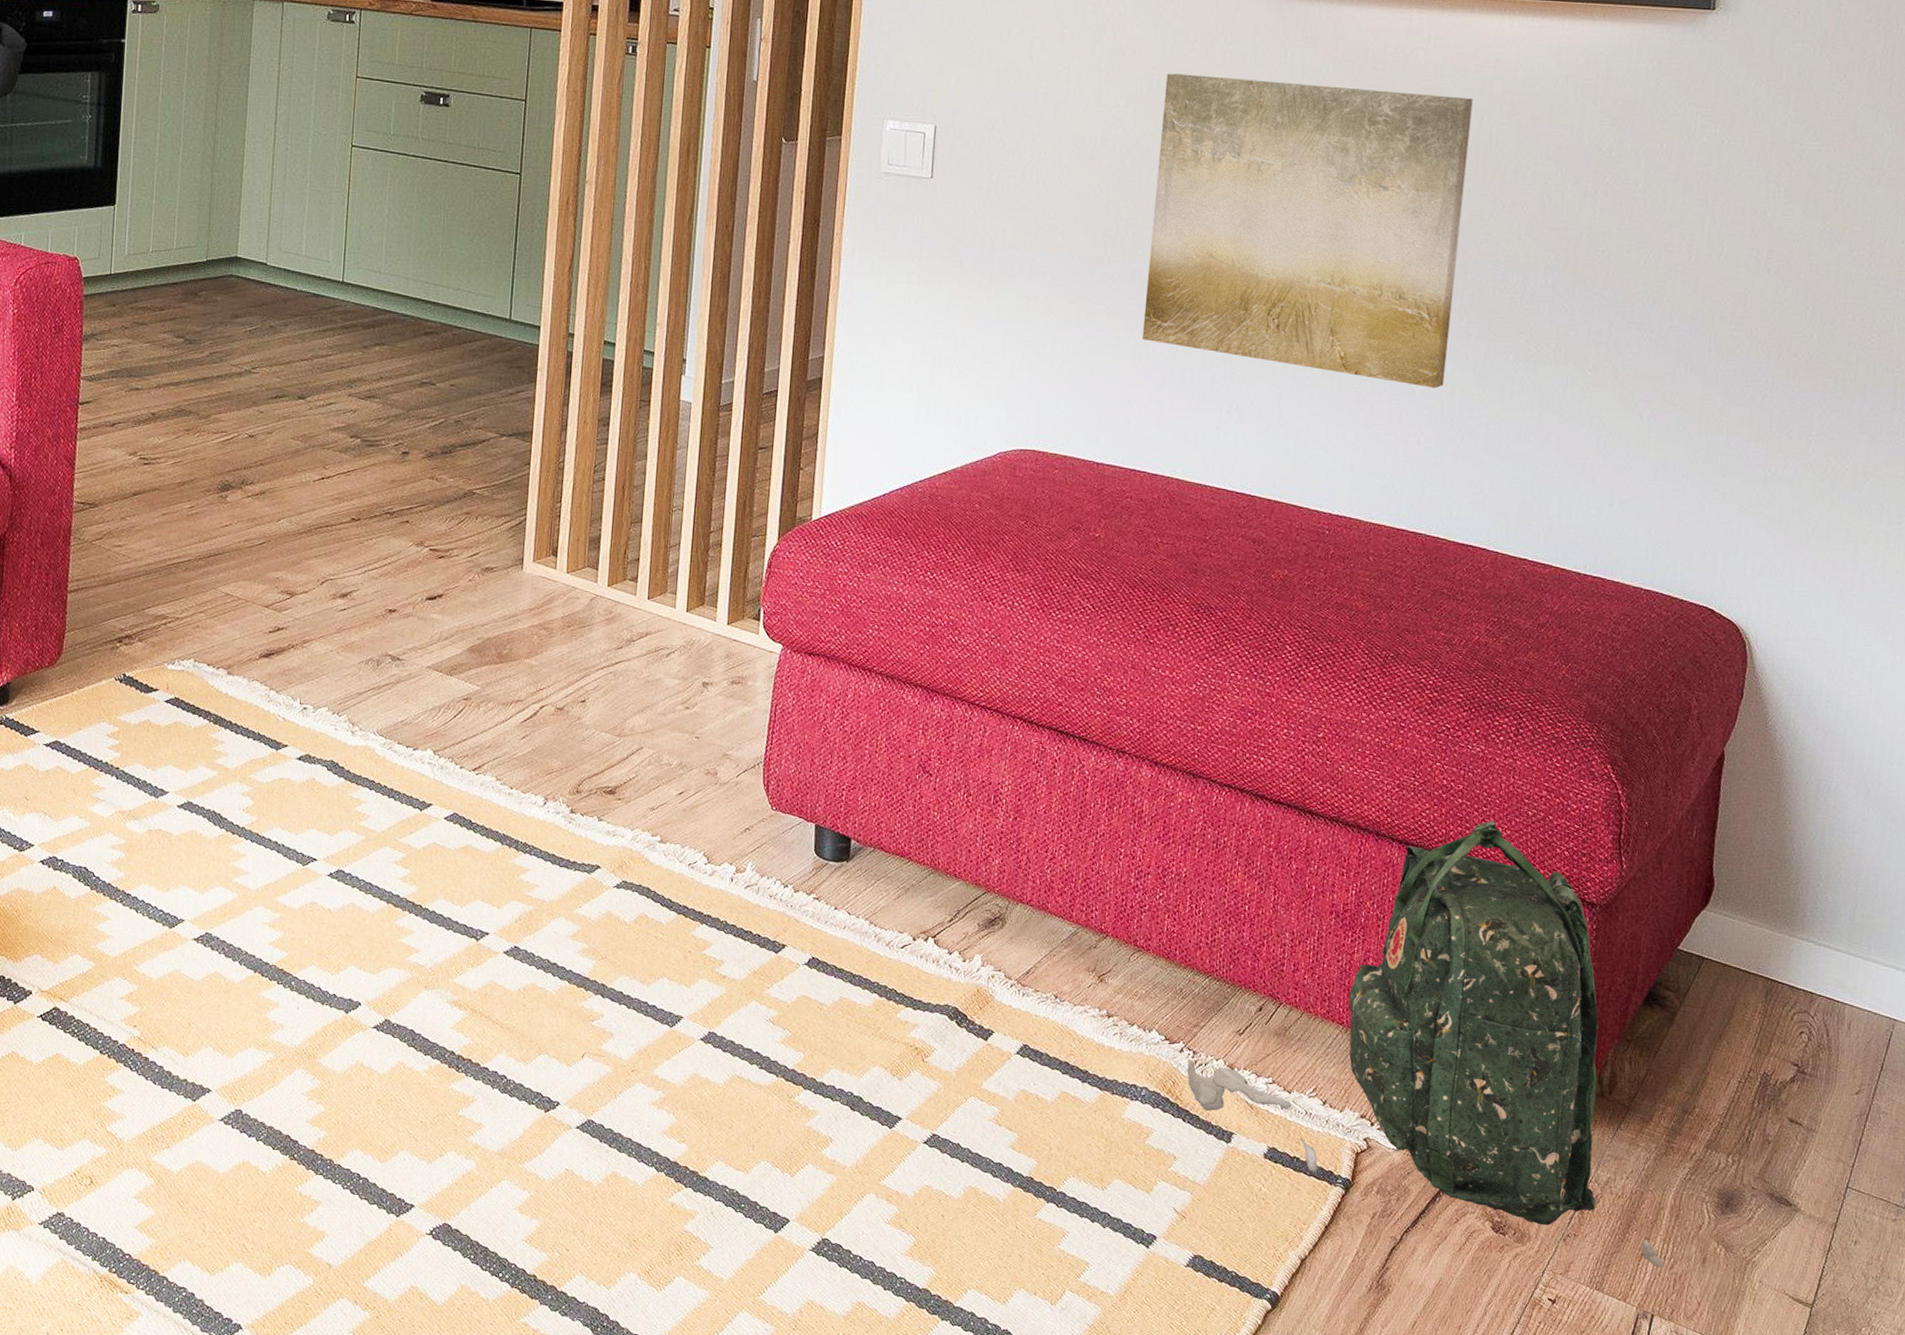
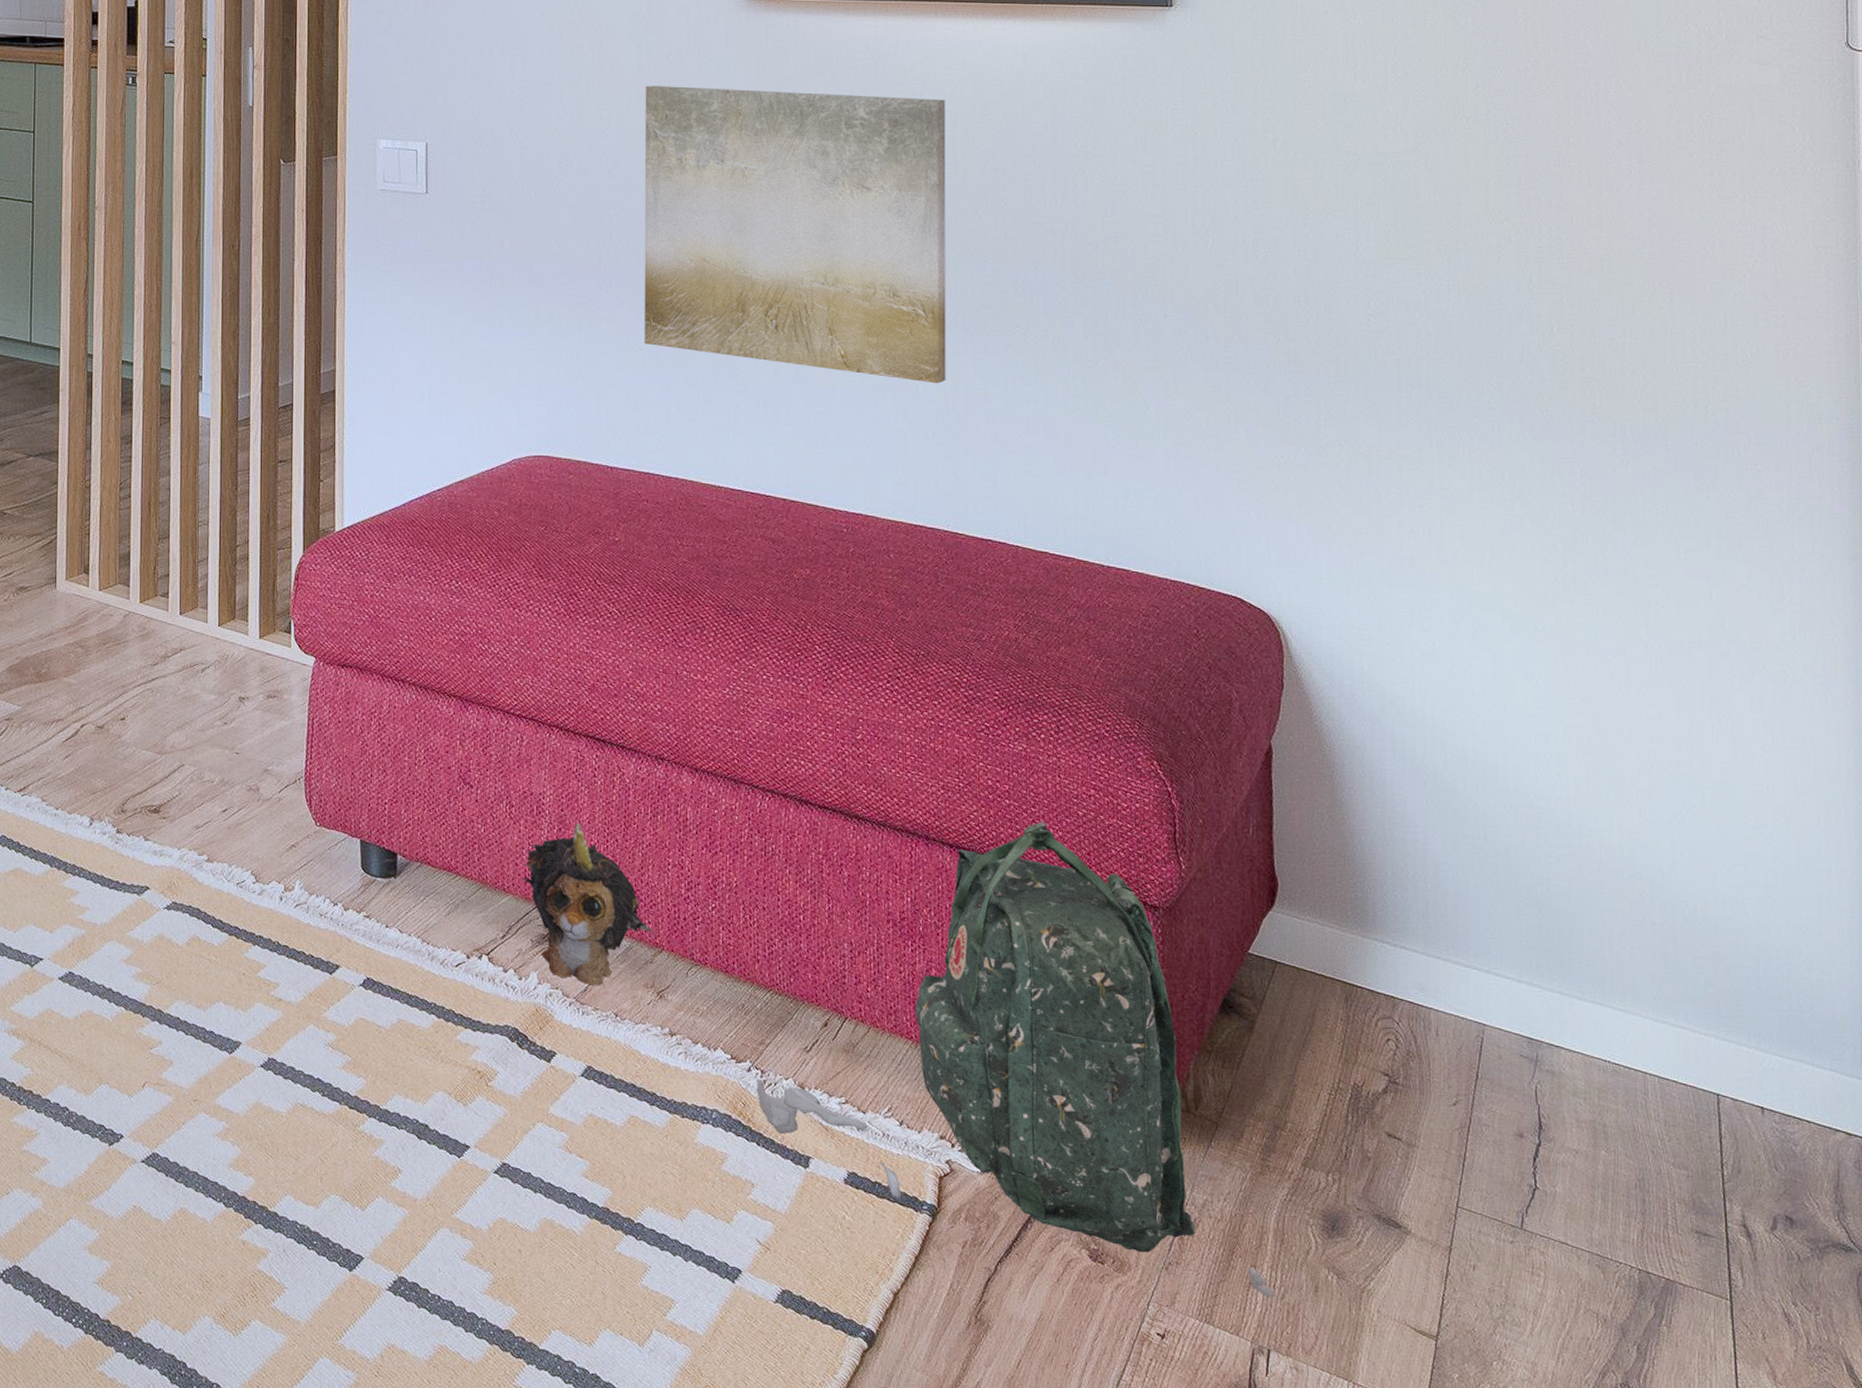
plush toy: none [973,812,1102,969] -> present [522,823,656,986]

